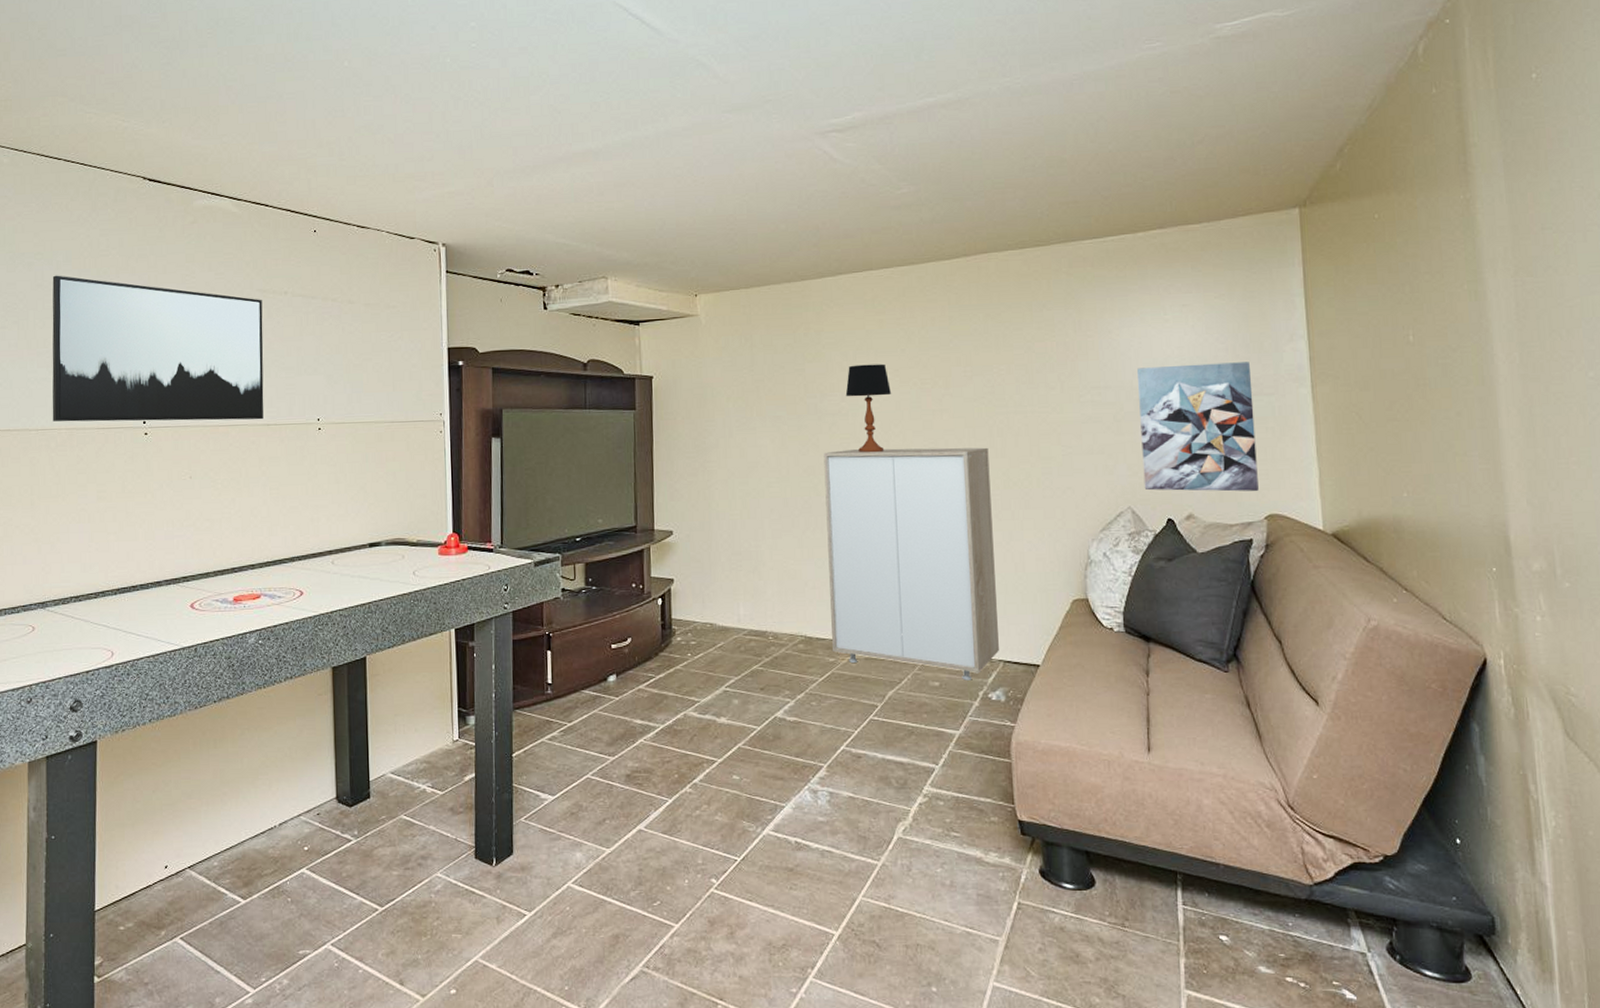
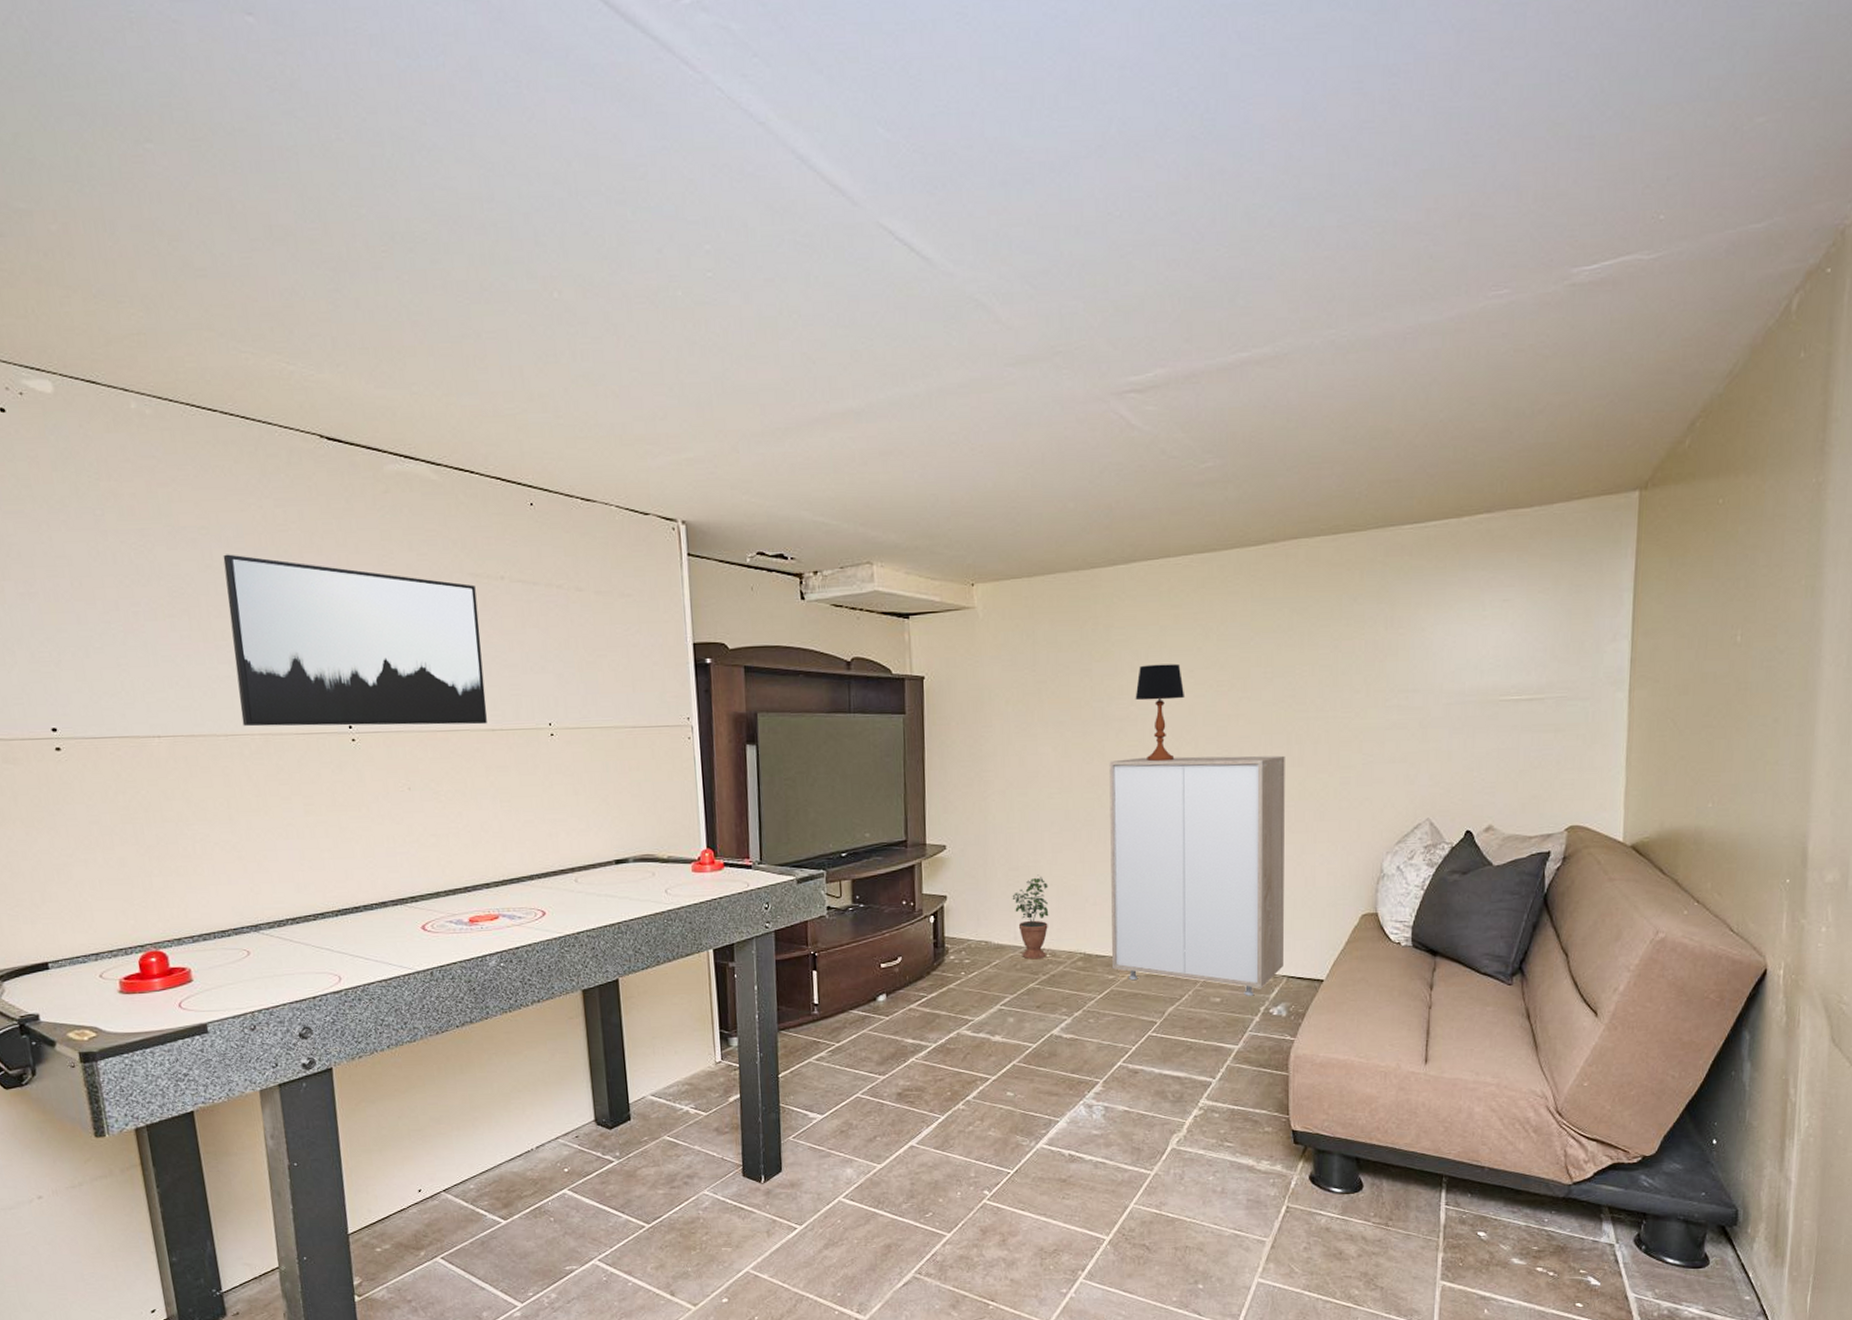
potted plant: none [735,559,771,642] -> present [1012,874,1049,960]
wall art: present [1137,362,1259,492] -> none [1445,663,1568,802]

